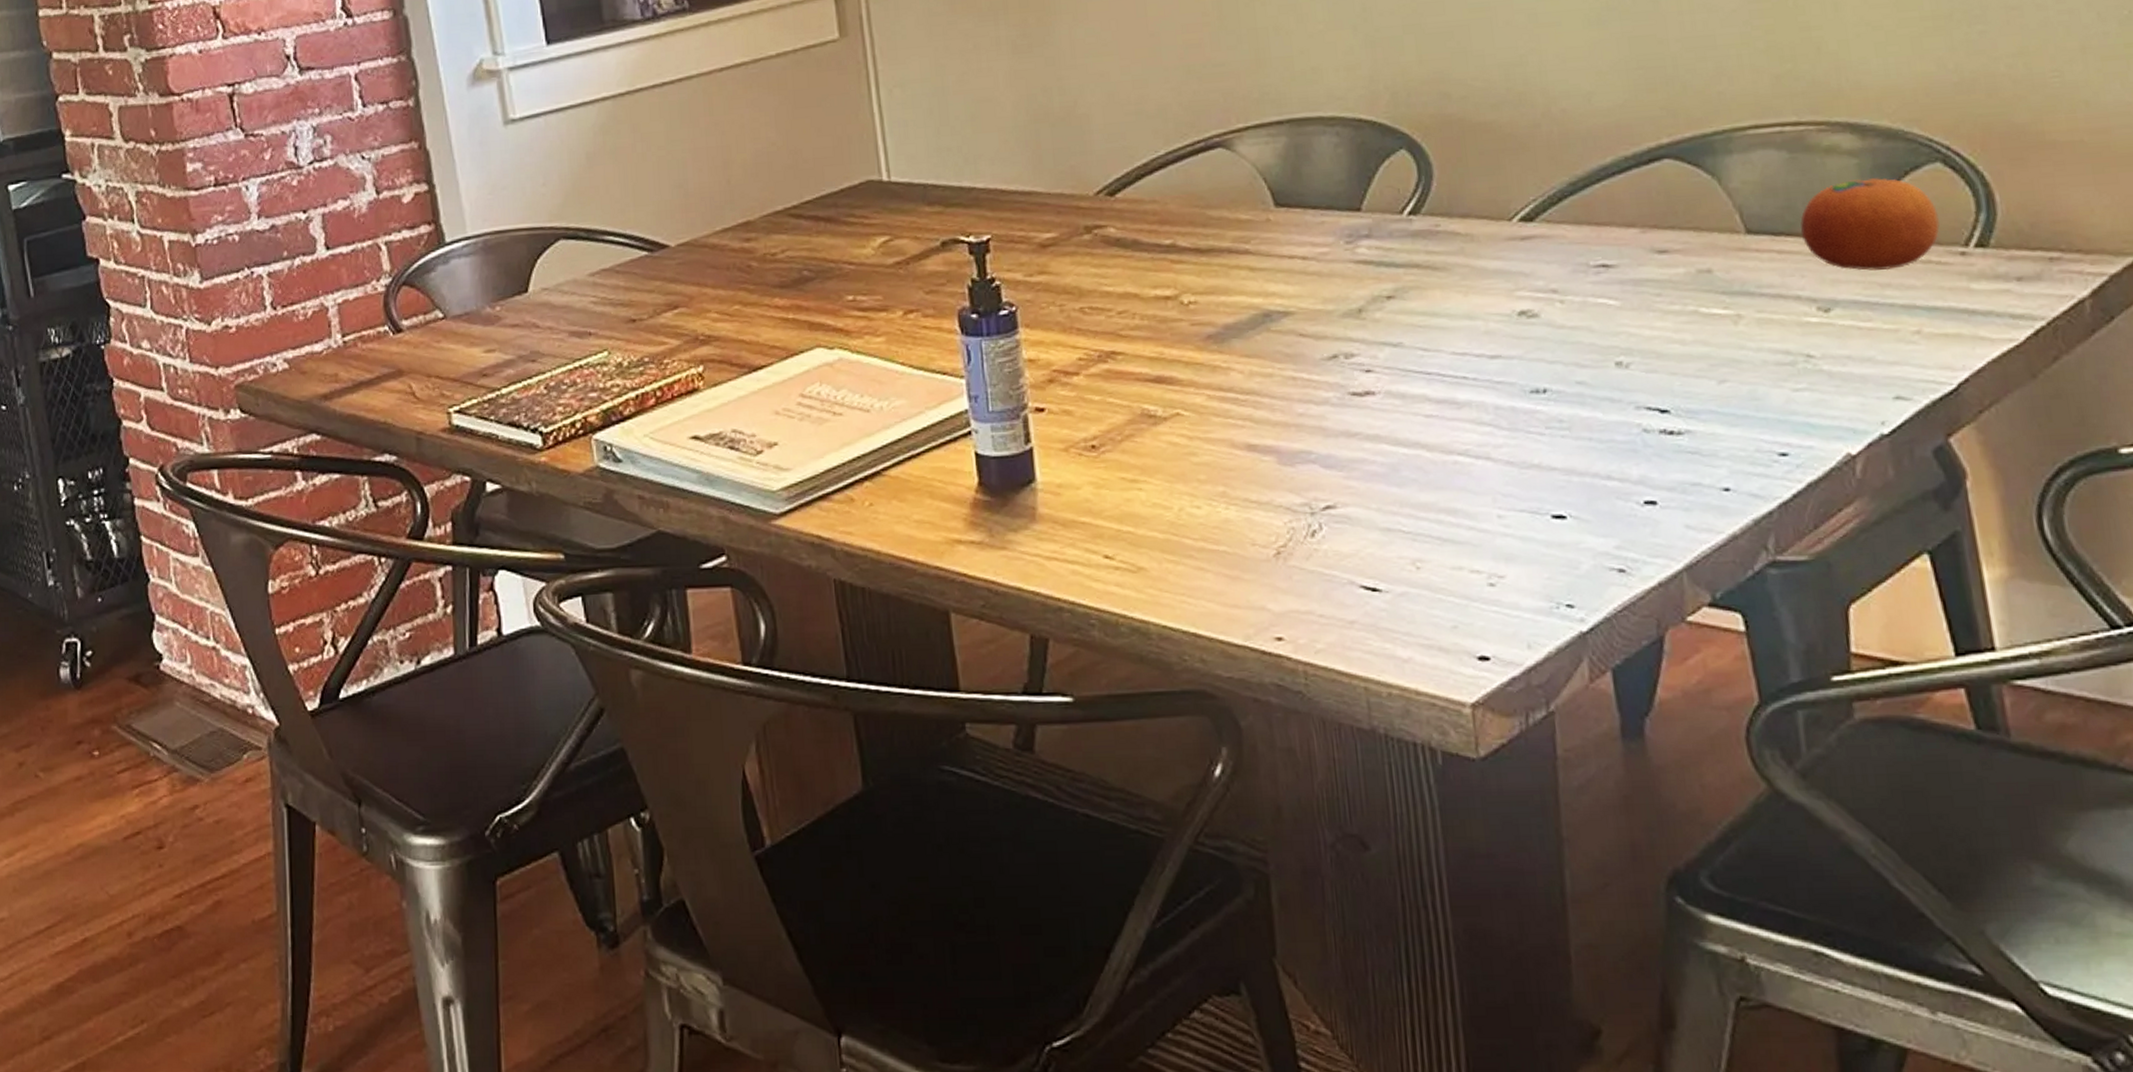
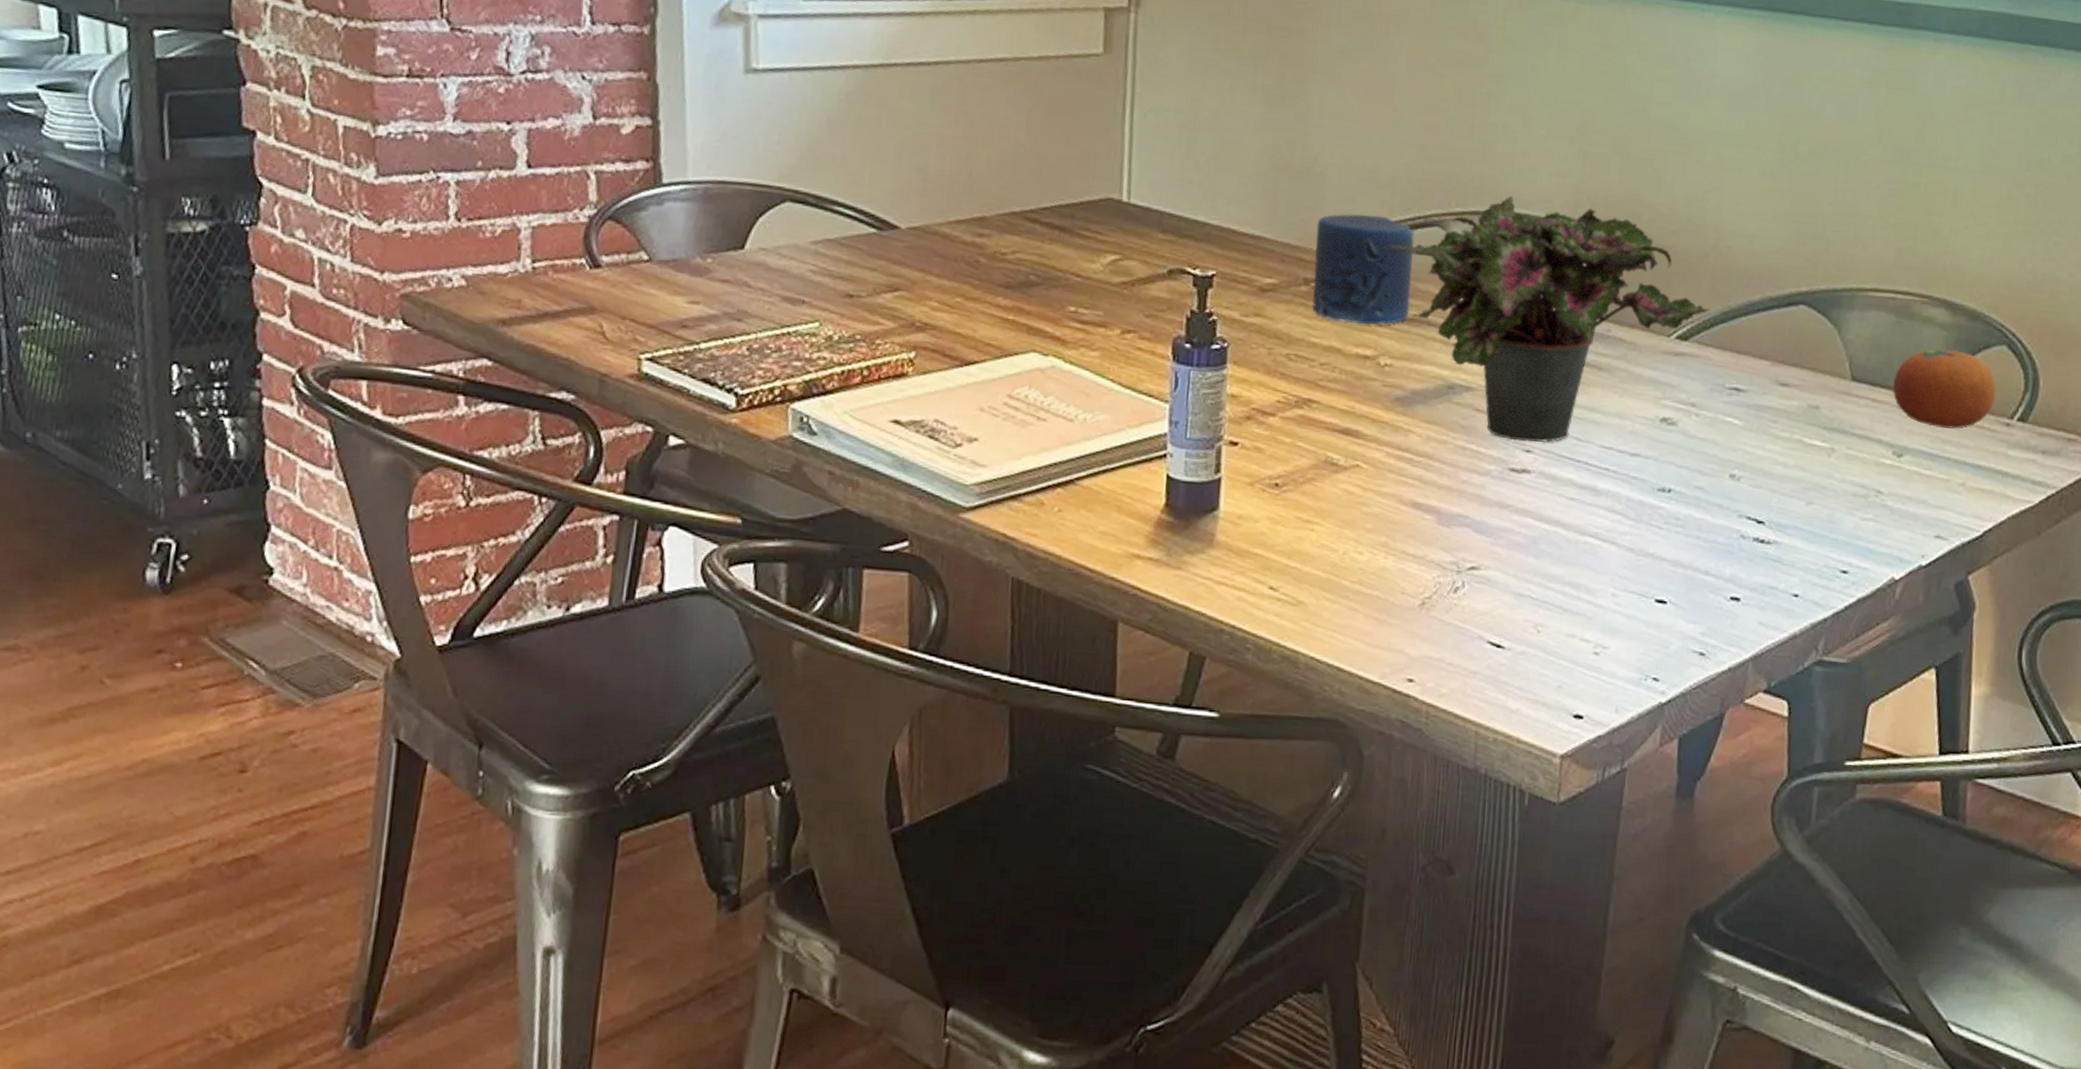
candle: none [1089,147,1206,266] -> present [1311,213,1415,325]
potted plant: none [1167,98,1555,362] -> present [1385,196,1711,443]

